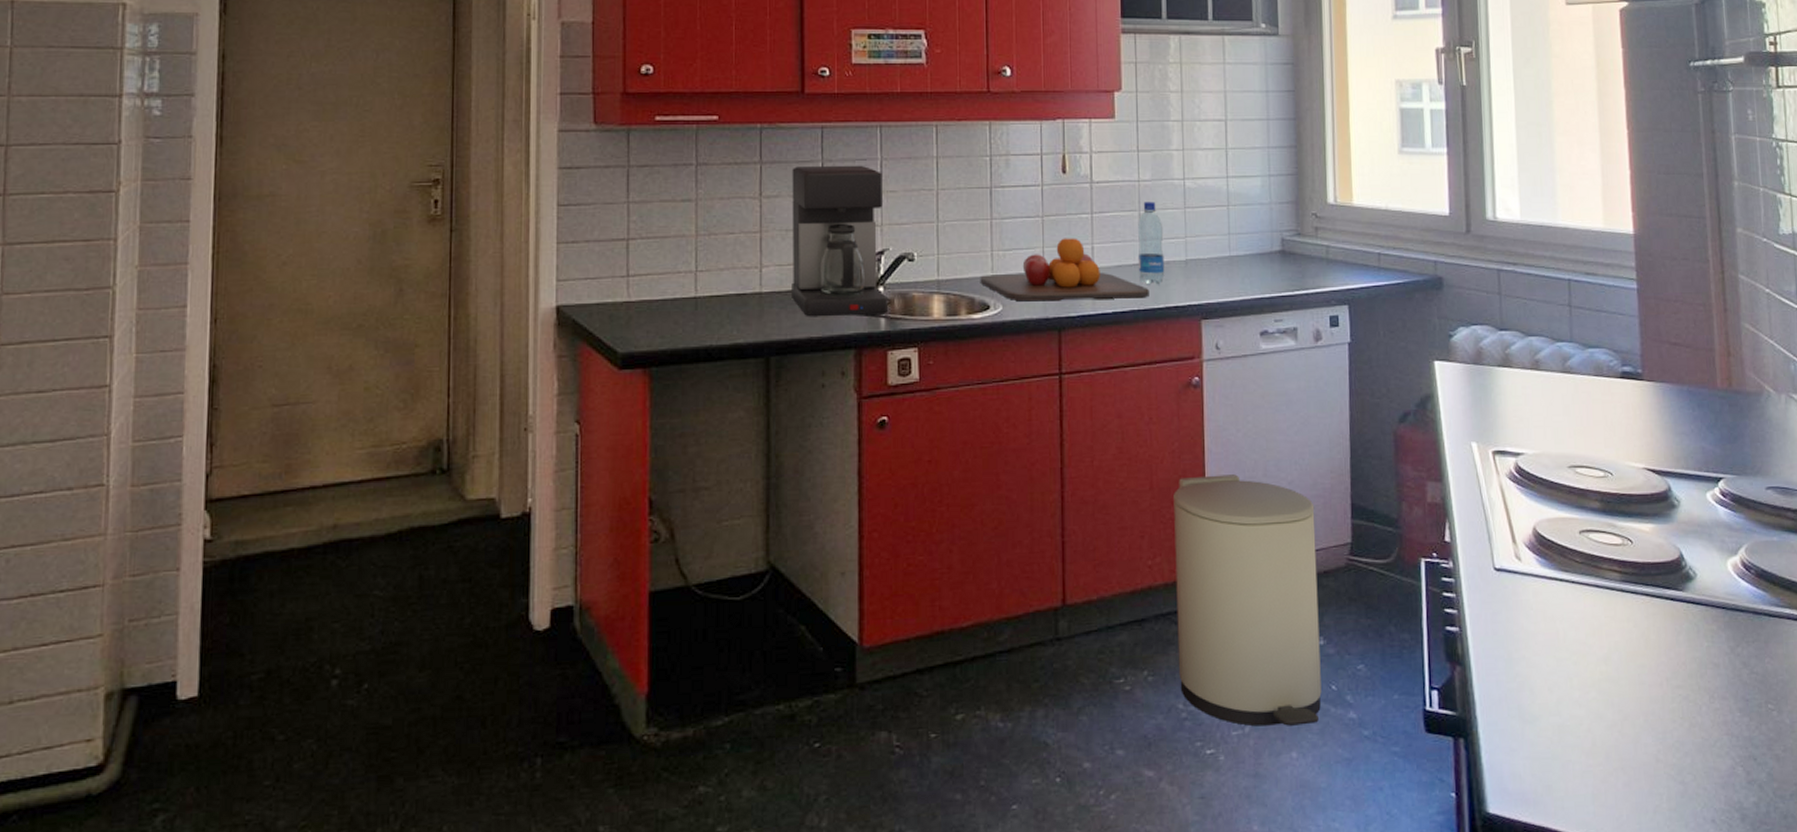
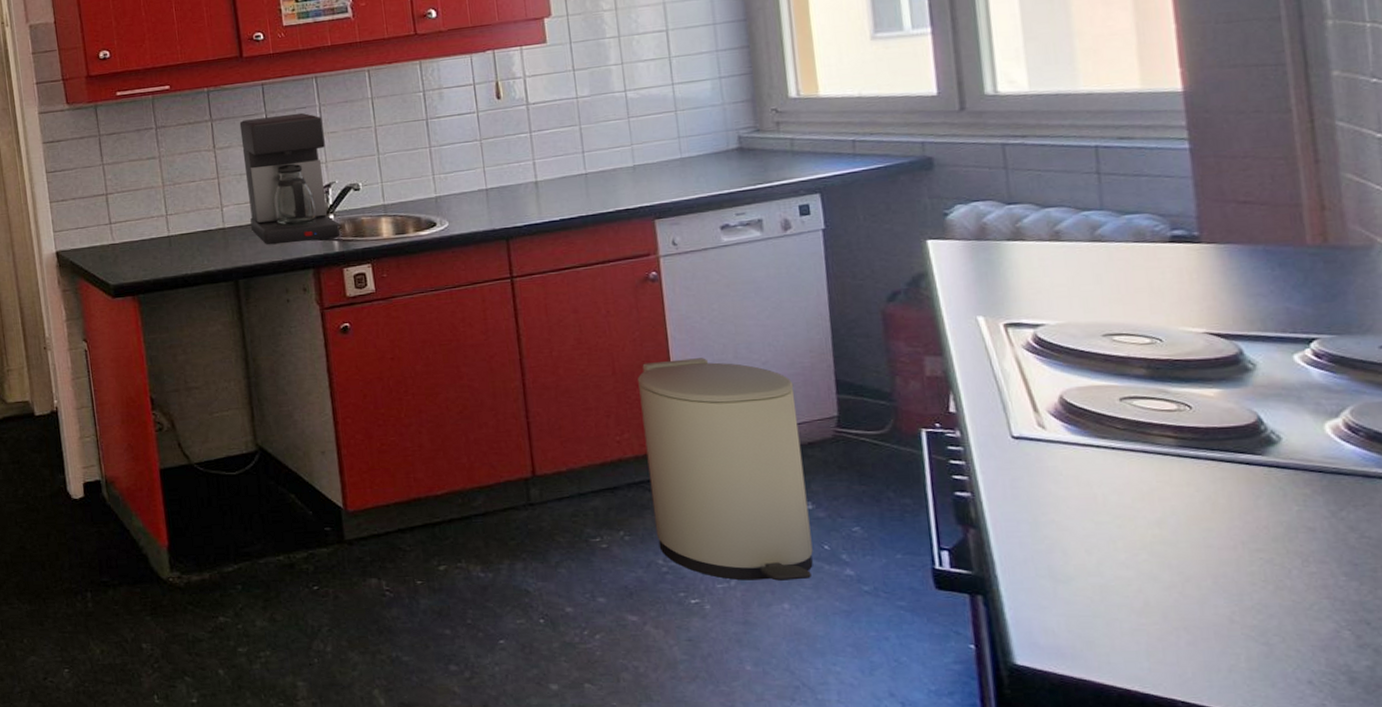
chopping board: present [980,238,1149,302] -> none [424,156,597,217]
bottle: present [1137,201,1165,285] -> none [579,115,612,192]

